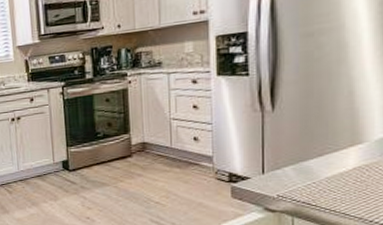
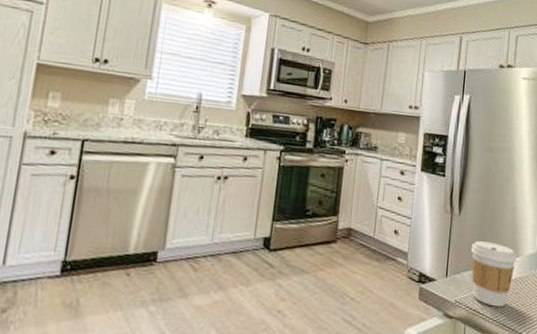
coffee cup: none [292,133,359,197] -> present [470,241,517,307]

